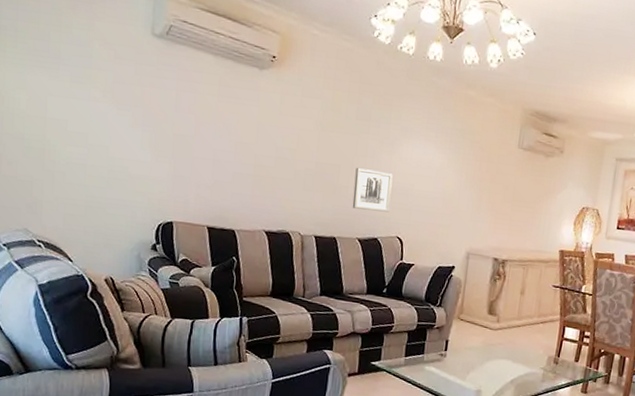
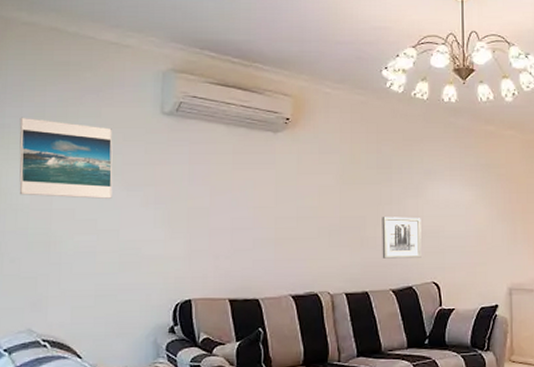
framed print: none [15,20,104,115] -> present [19,117,113,199]

